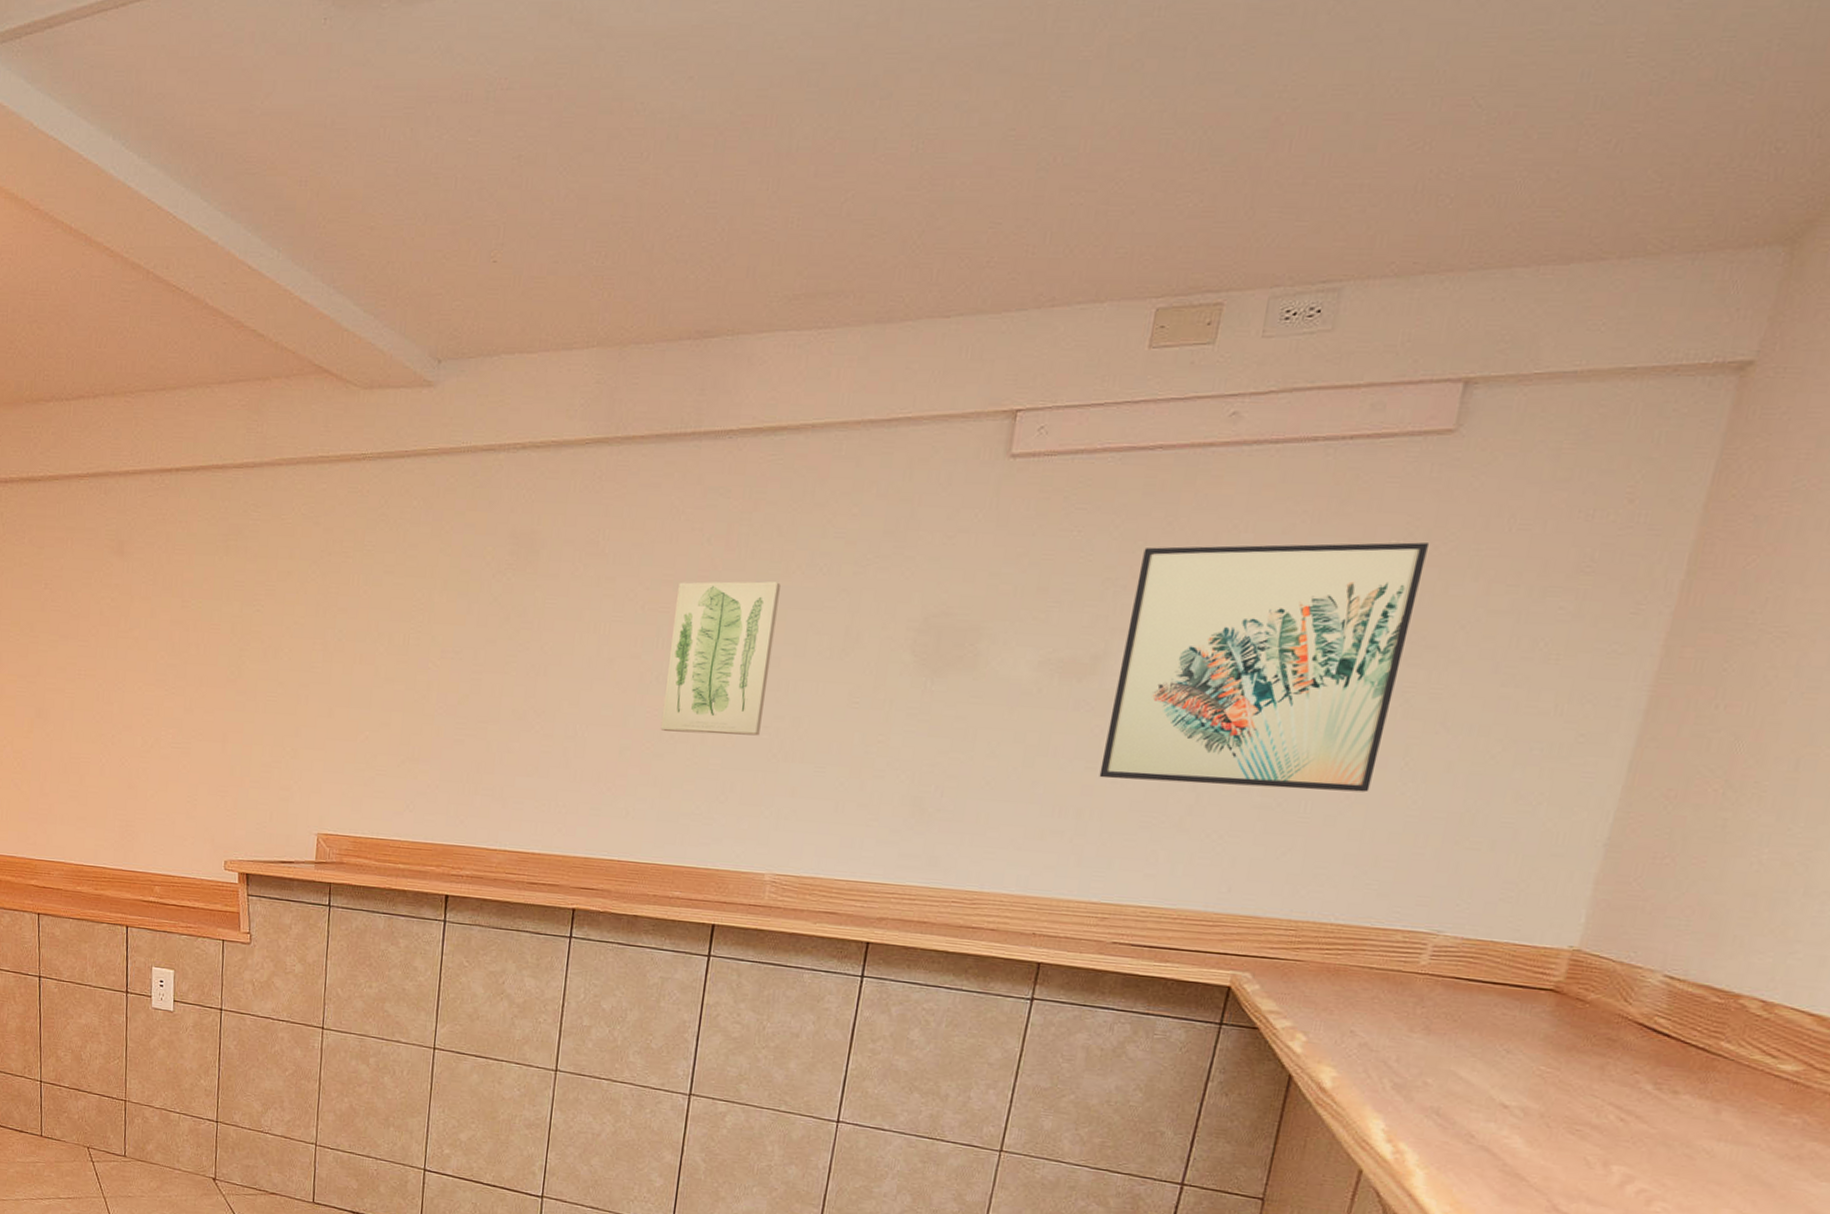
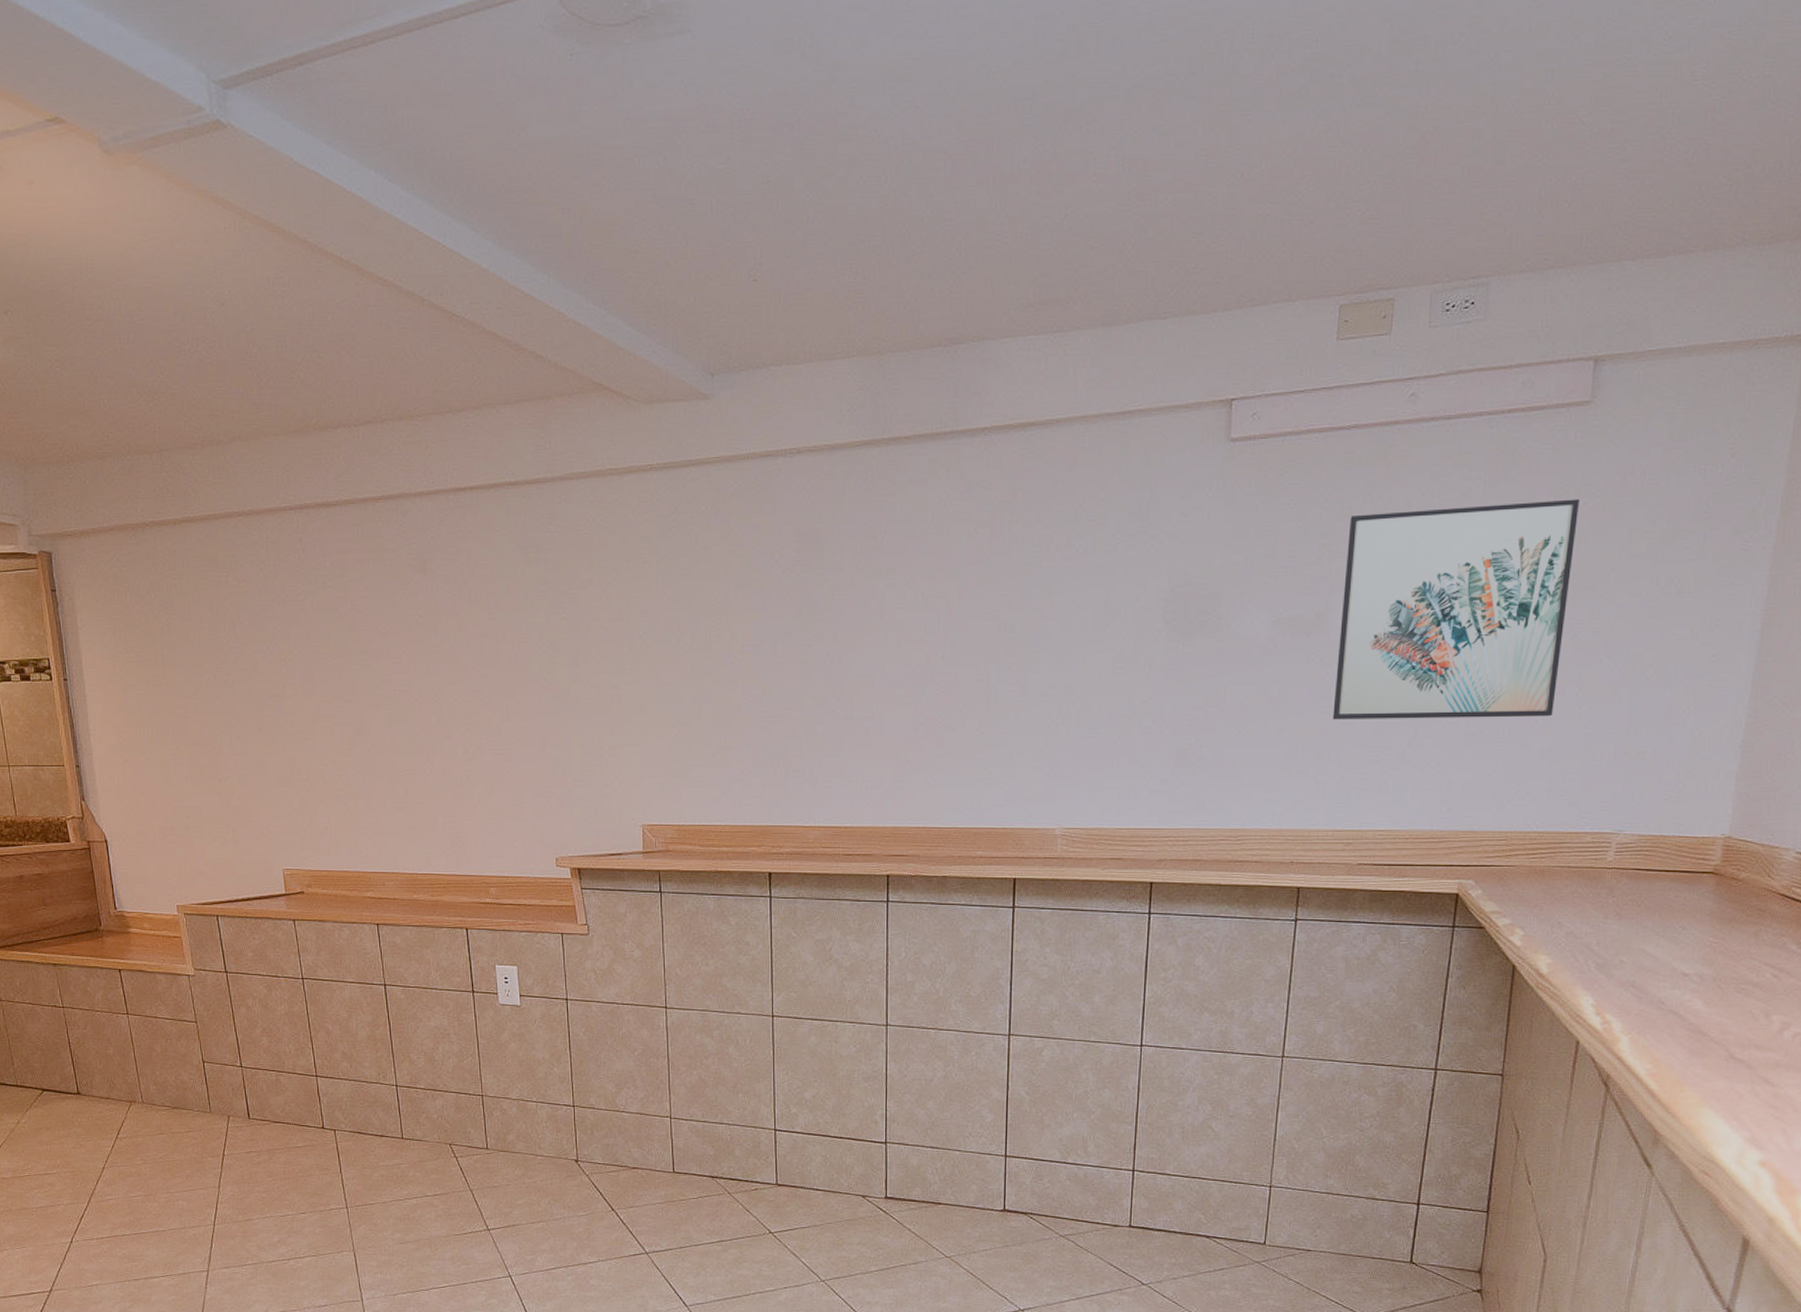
wall art: present [660,581,781,736] -> none [949,564,1043,705]

